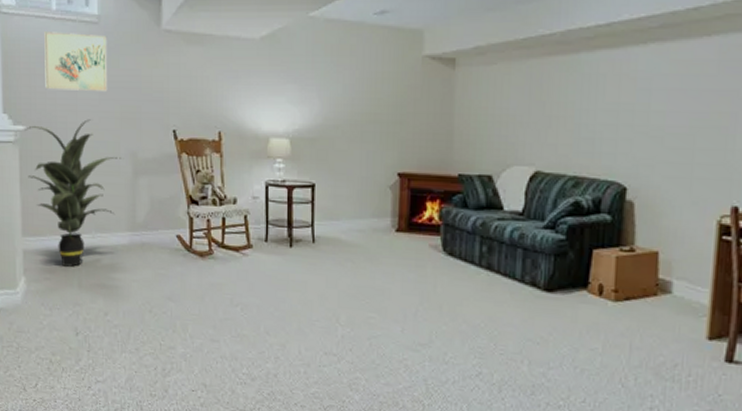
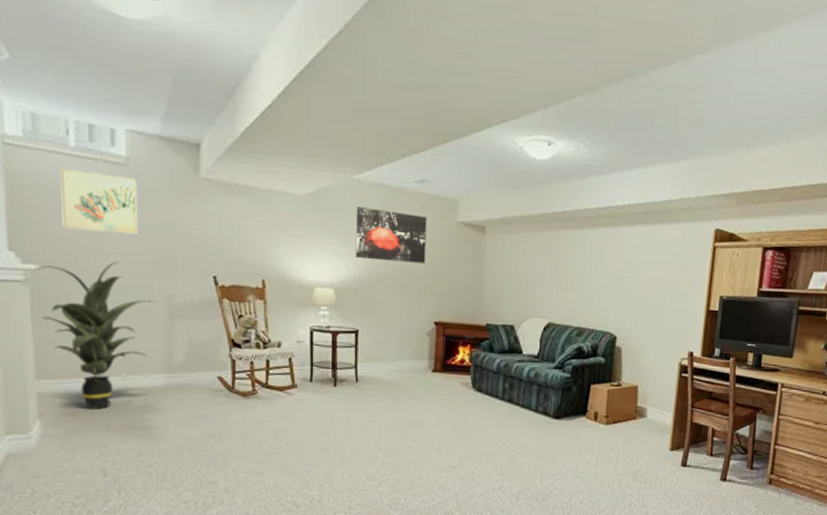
wall art: none [311,47,389,106] -> present [355,207,427,264]

